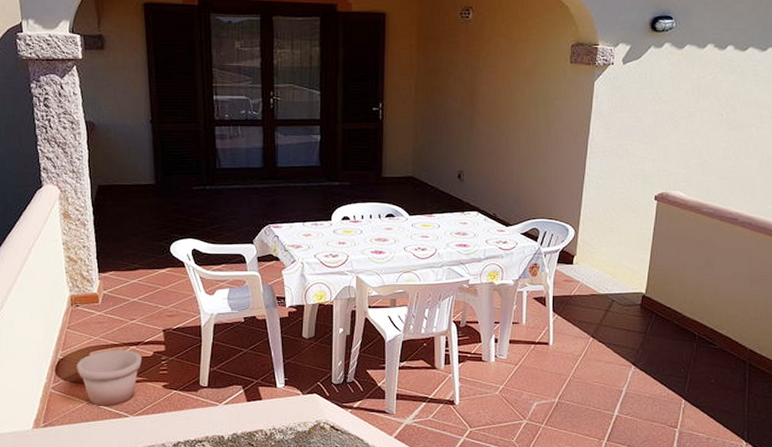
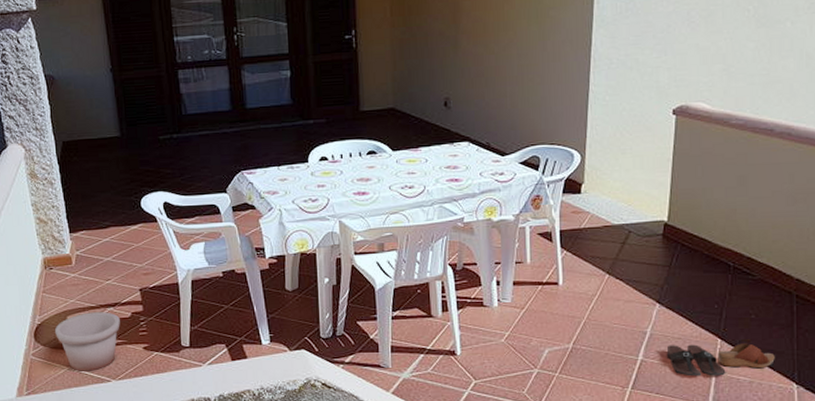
flip-flop: none [639,403,688,432] -> present [668,344,726,377]
sandal: none [681,404,729,427] -> present [717,343,775,369]

